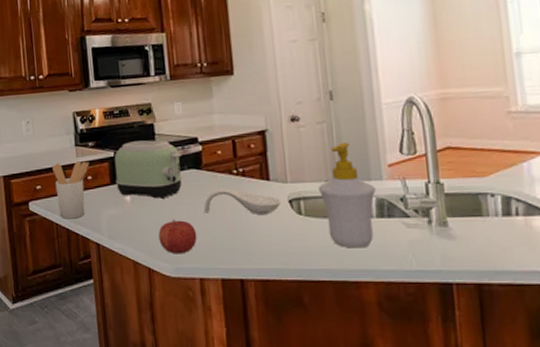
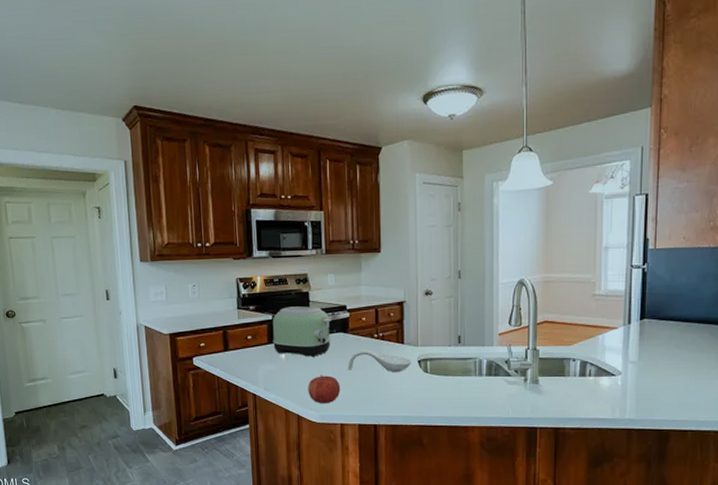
utensil holder: present [52,161,89,219] -> none [216,323,249,373]
soap bottle: present [318,143,377,248] -> none [442,315,488,400]

